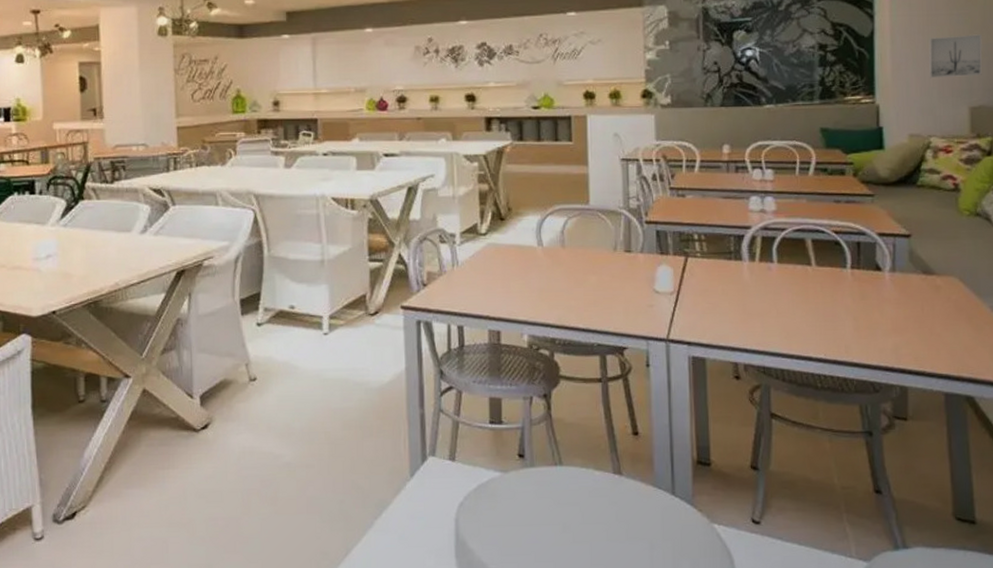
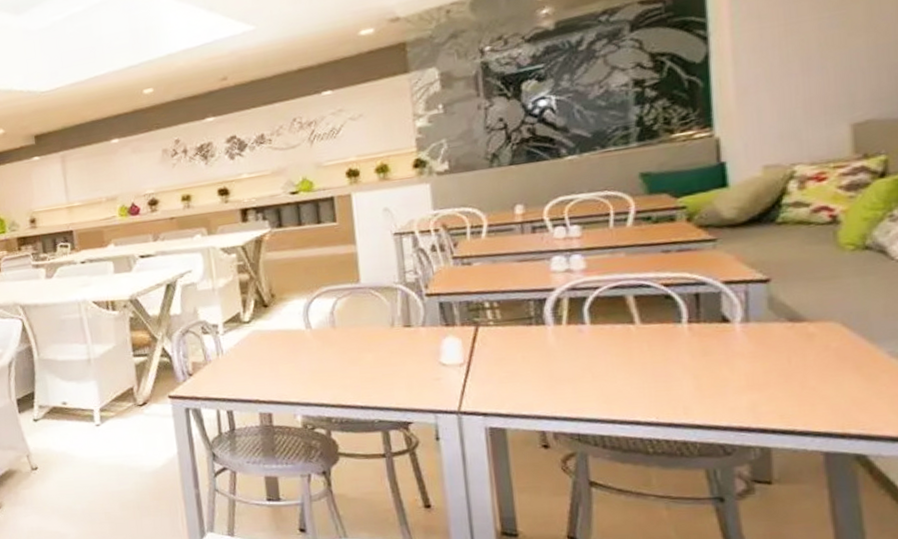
wall art: present [928,34,983,79] -> none [788,35,869,98]

